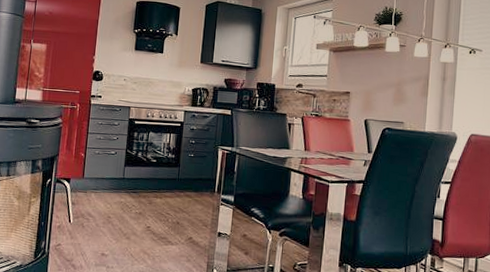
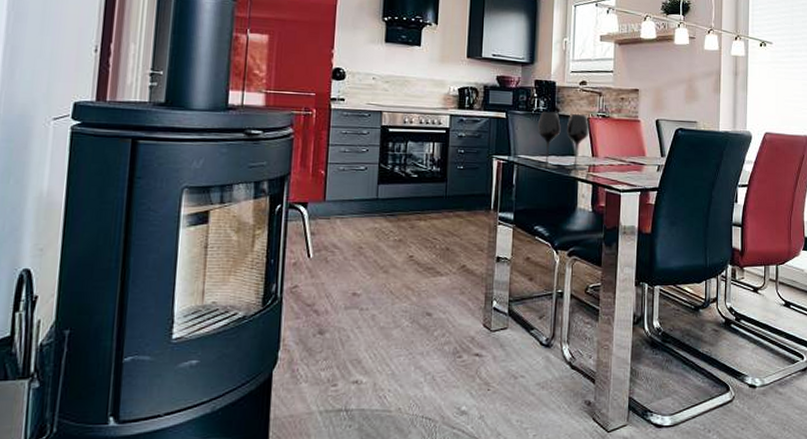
wine glass: none [254,110,304,162] -> present [534,111,590,170]

